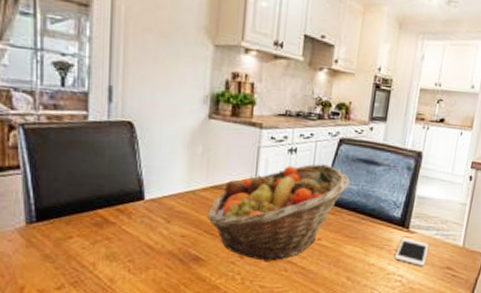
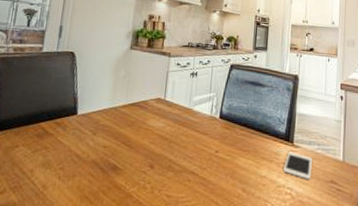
fruit basket: present [206,163,350,262] -> none [124,85,241,173]

